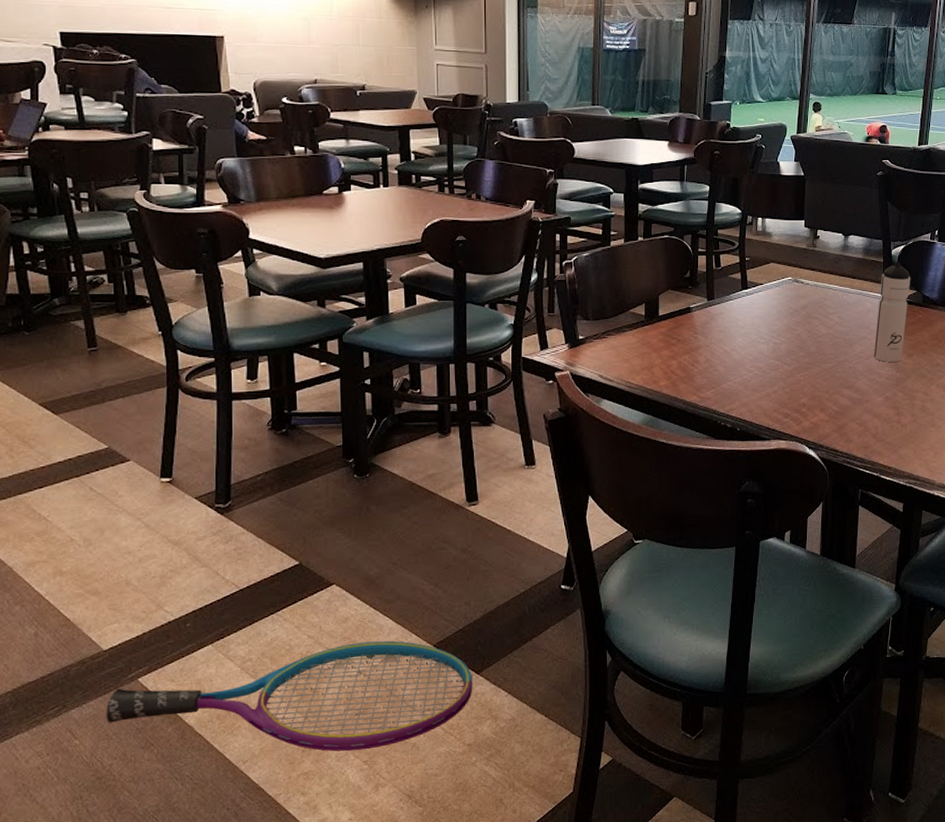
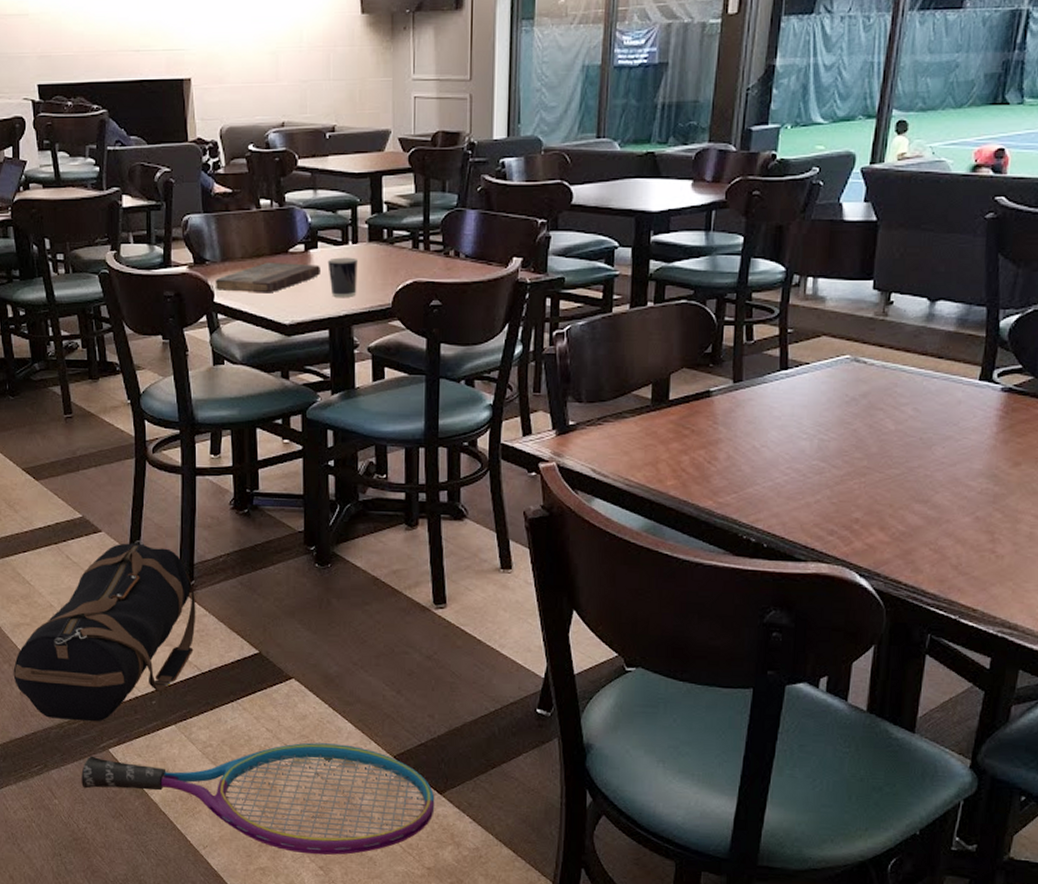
duffel bag: none [26,467,234,656] -> present [13,540,196,721]
book: none [250,202,354,230] -> present [215,261,320,293]
mug: none [360,199,389,233] -> present [327,257,358,297]
water bottle: present [873,262,911,362] -> none [961,338,1027,472]

